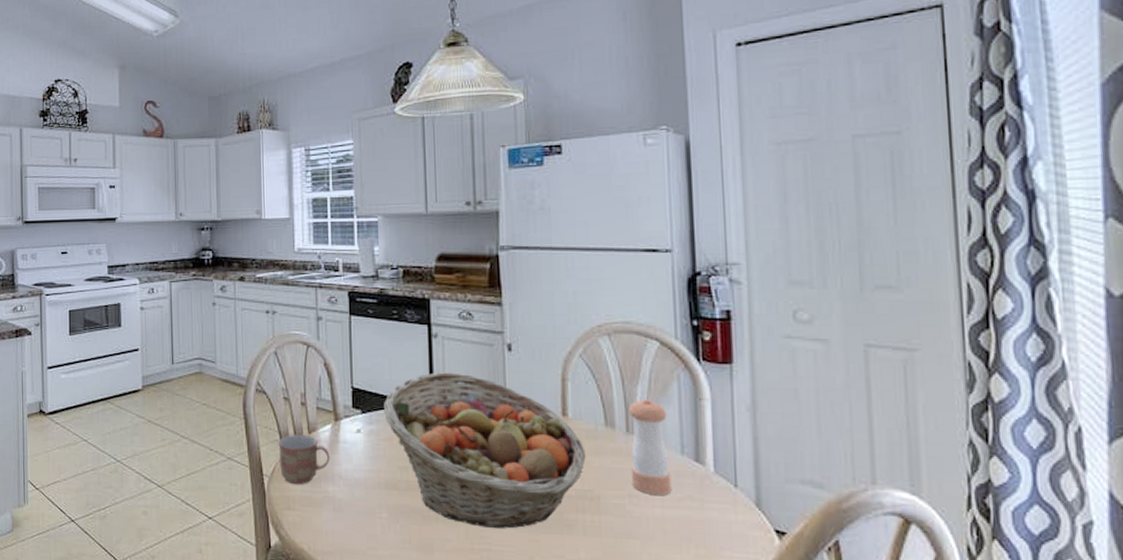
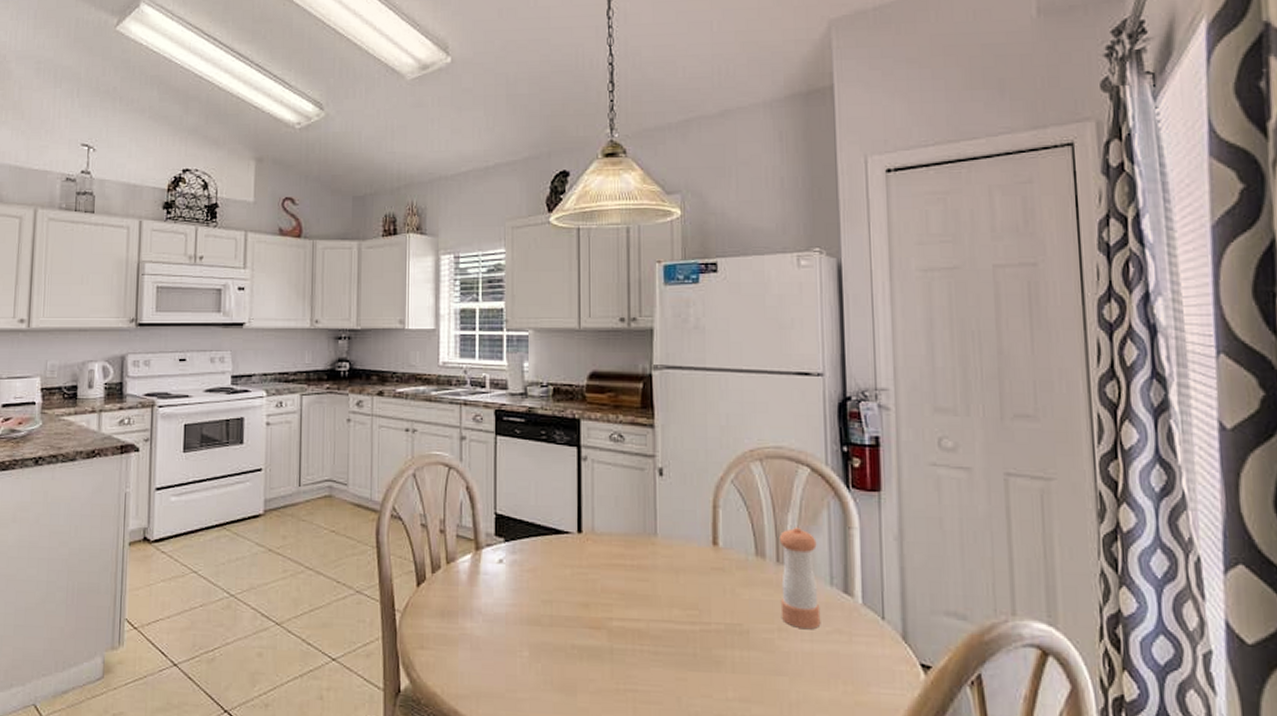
mug: present [278,434,330,485] -> none [413,564,469,622]
fruit basket: present [384,372,586,529] -> none [529,497,736,667]

